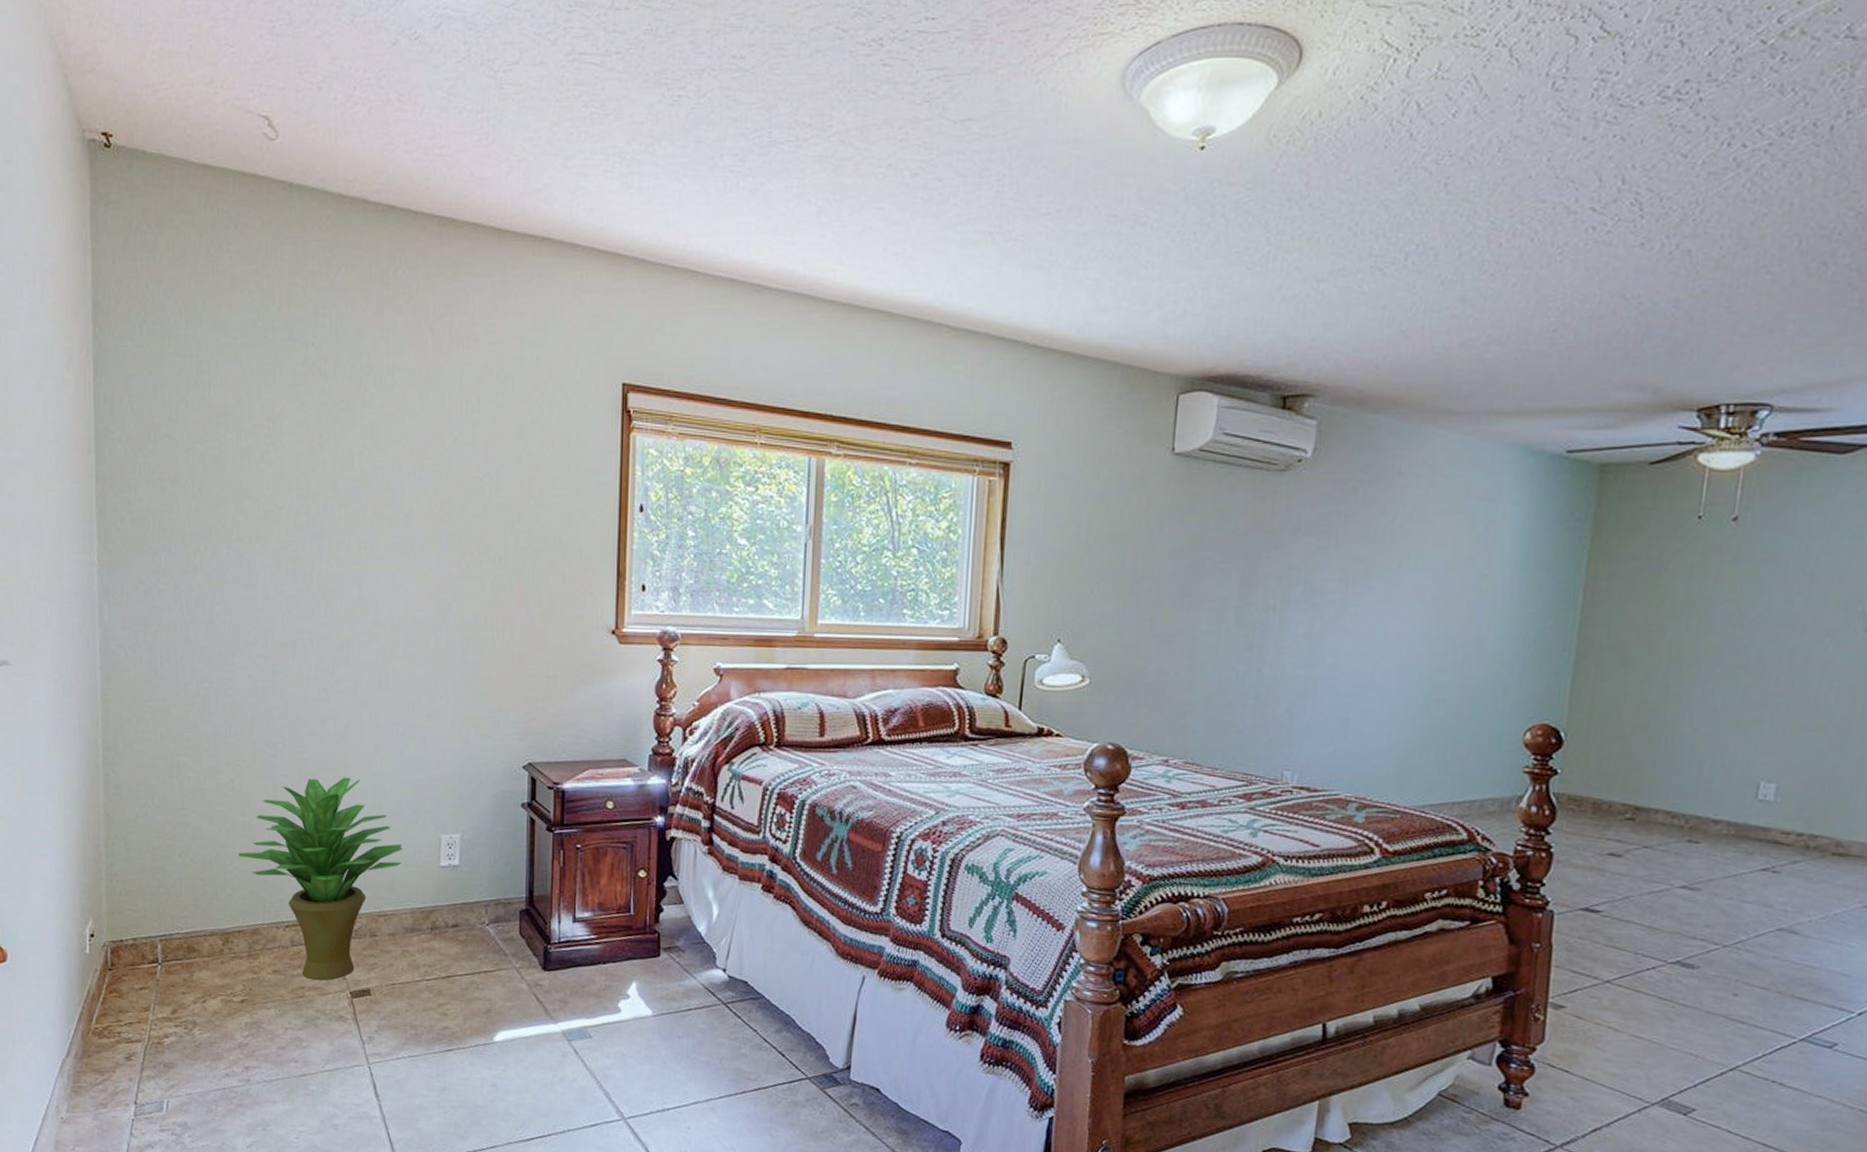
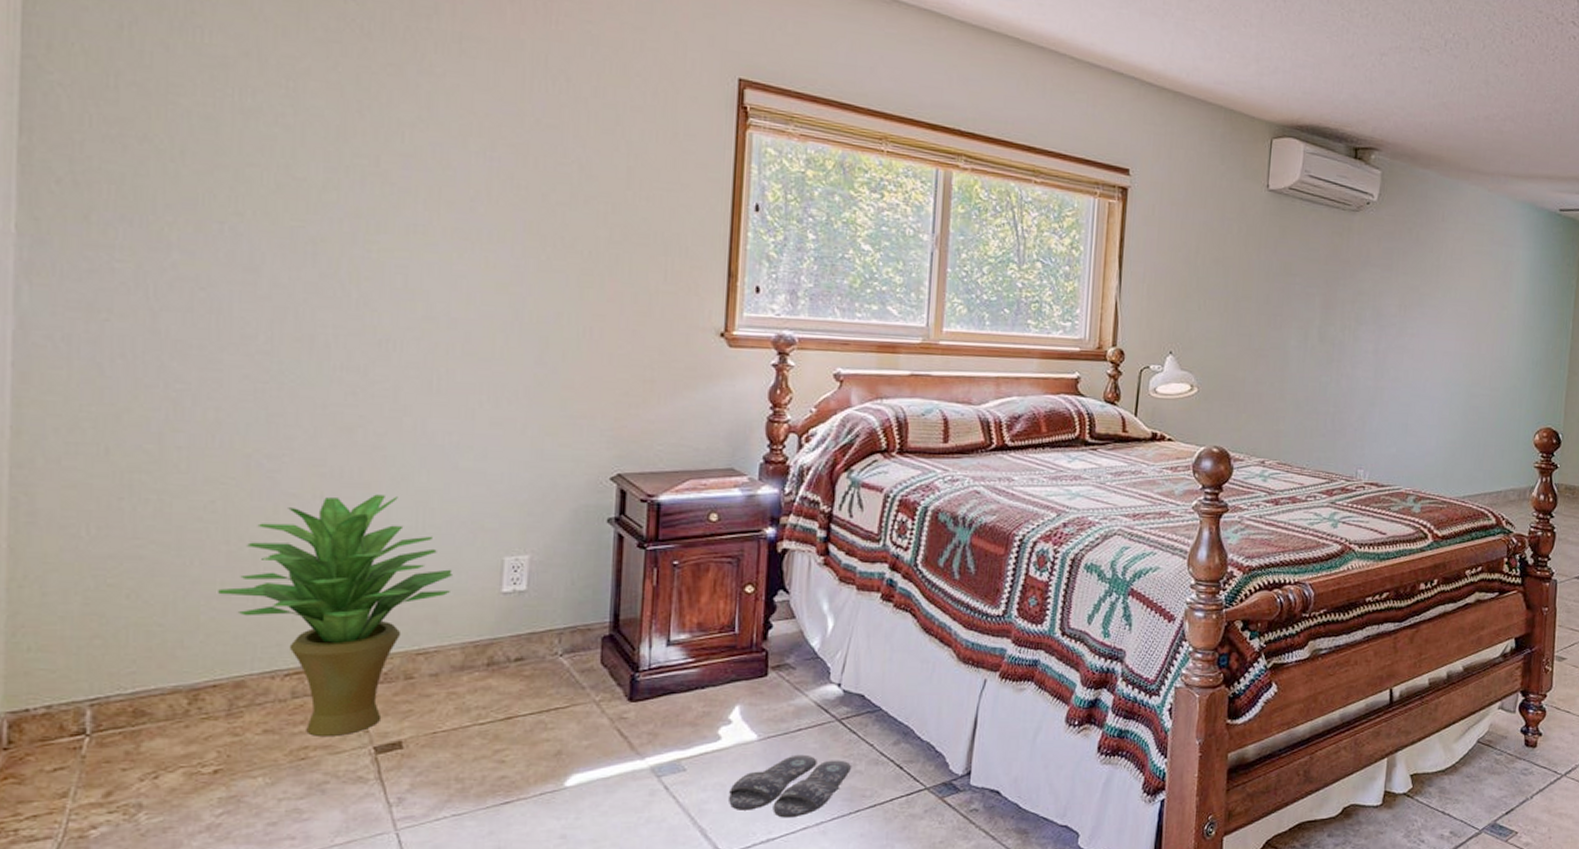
slippers: none [629,1033,736,1092] -> present [729,754,851,818]

